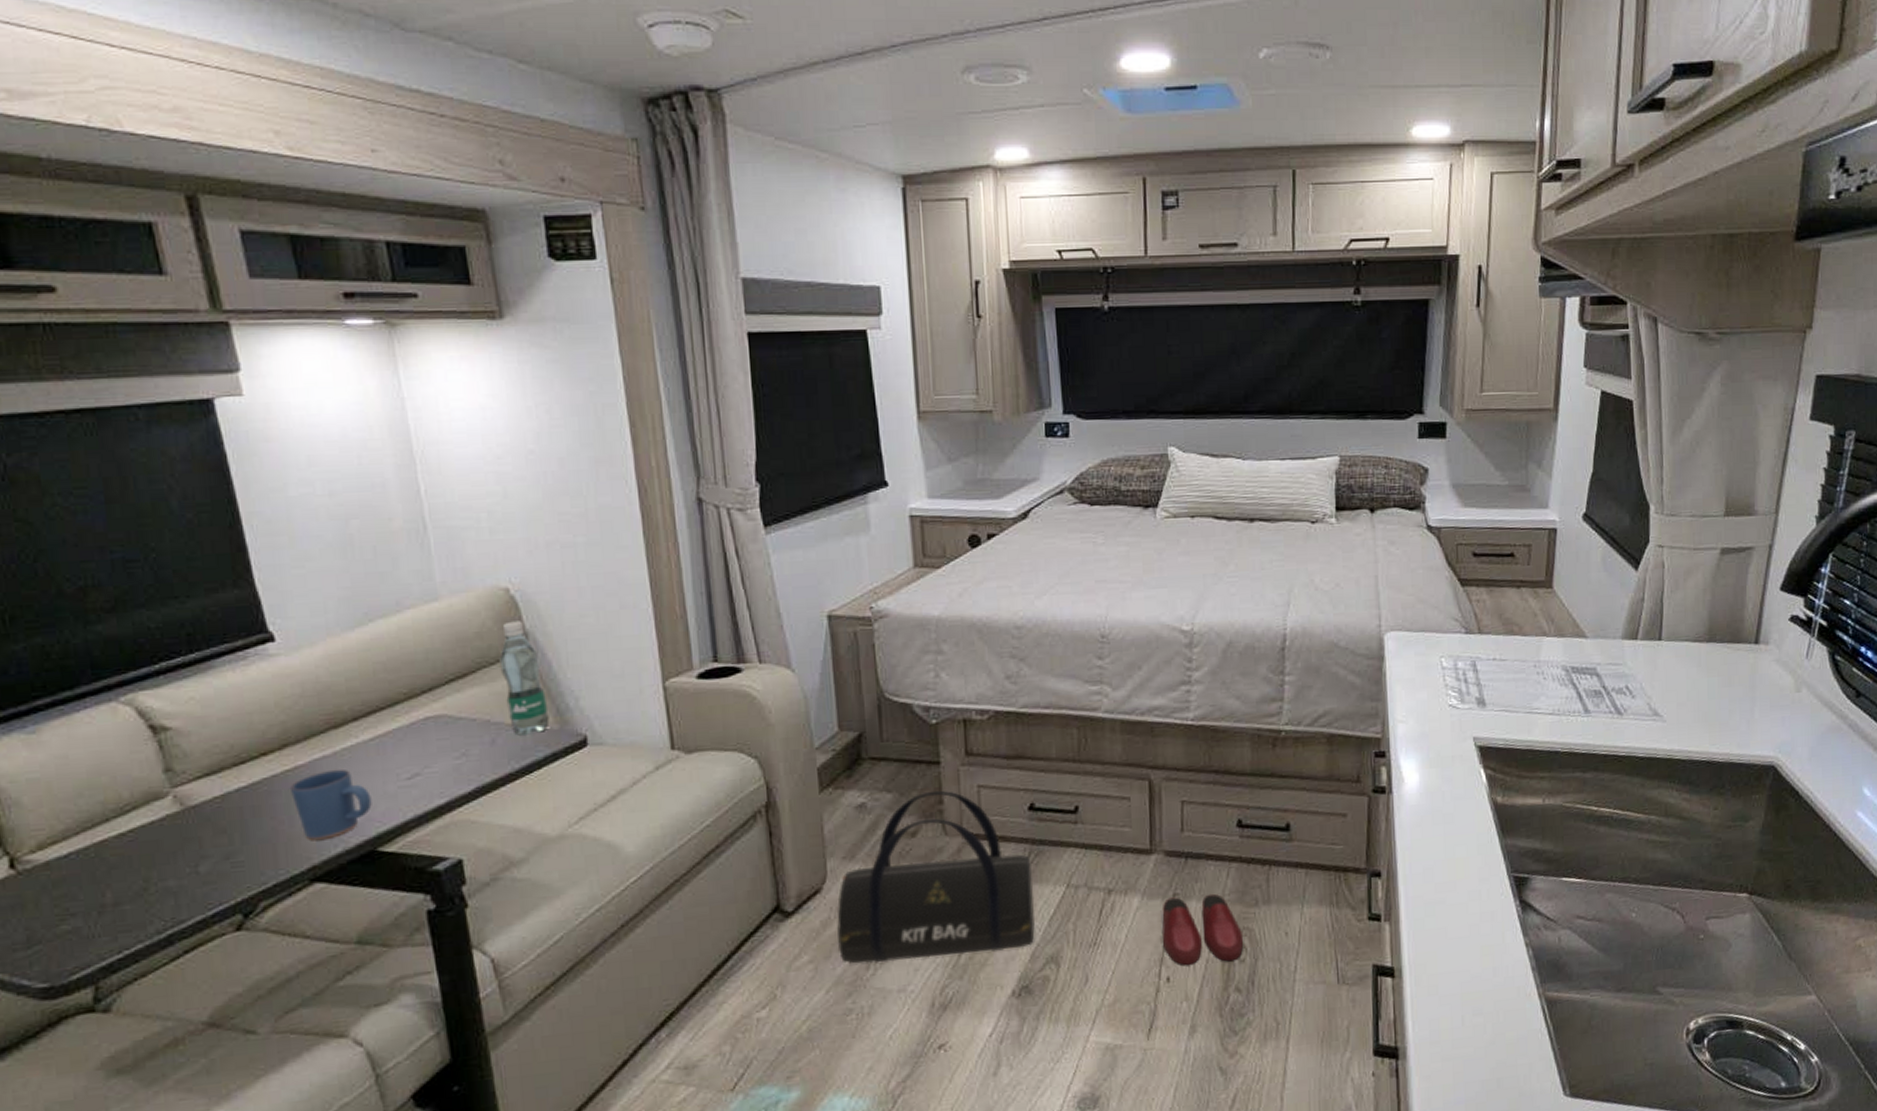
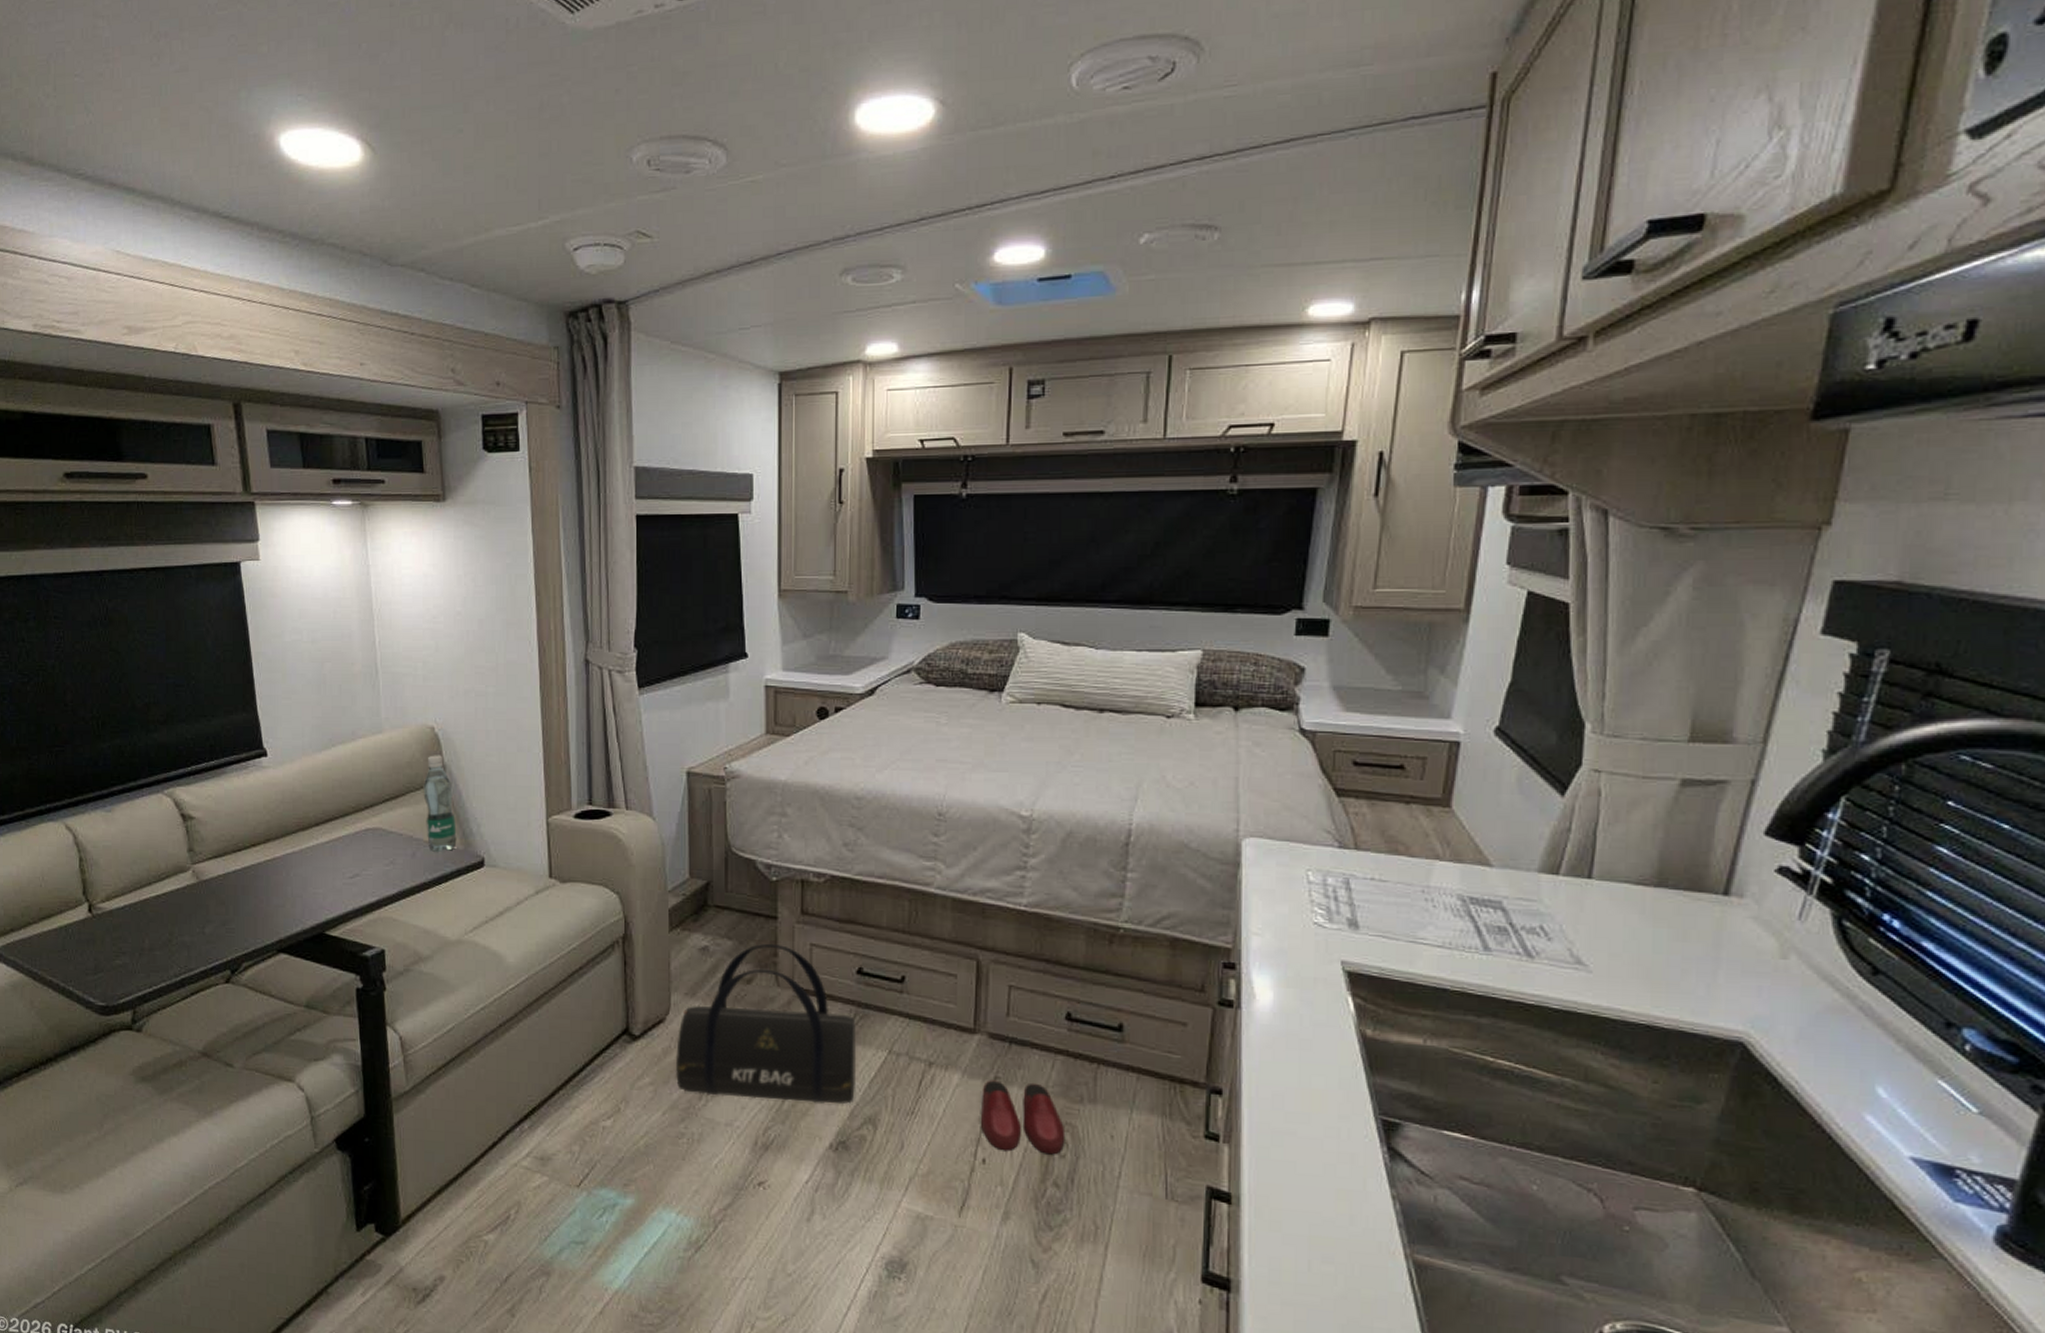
mug: present [289,769,372,840] -> none [268,863,324,919]

